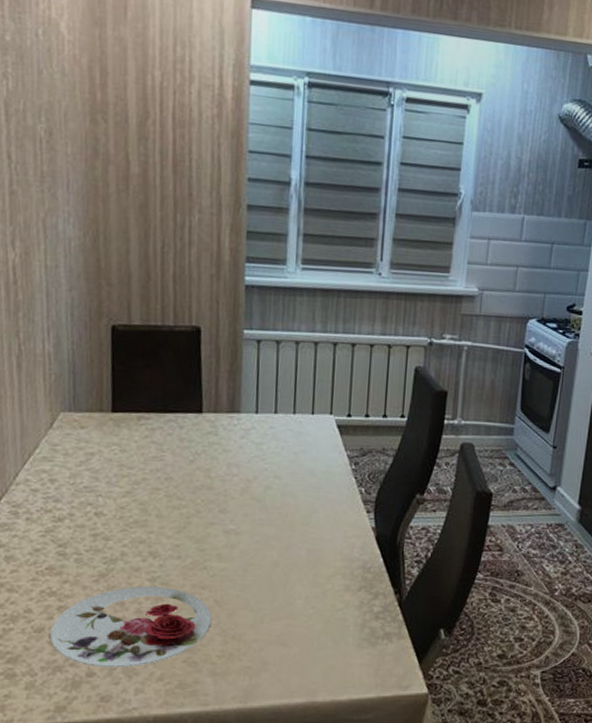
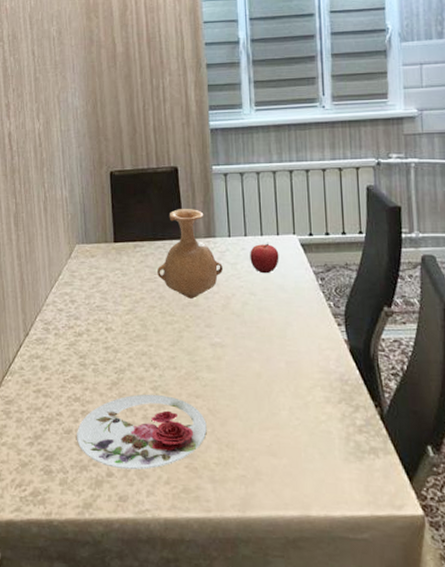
vase: none [164,377,246,481] -> present [156,209,223,299]
fruit: none [278,422,312,456] -> present [250,243,279,274]

